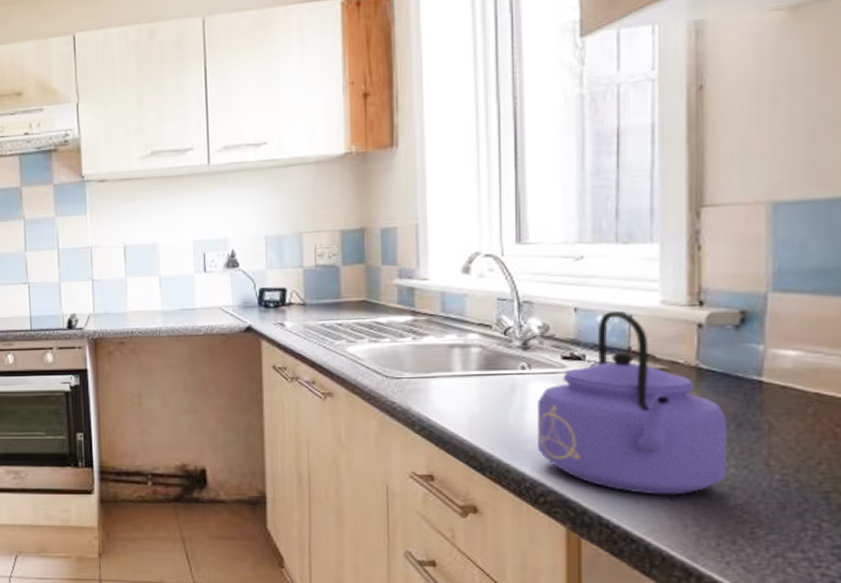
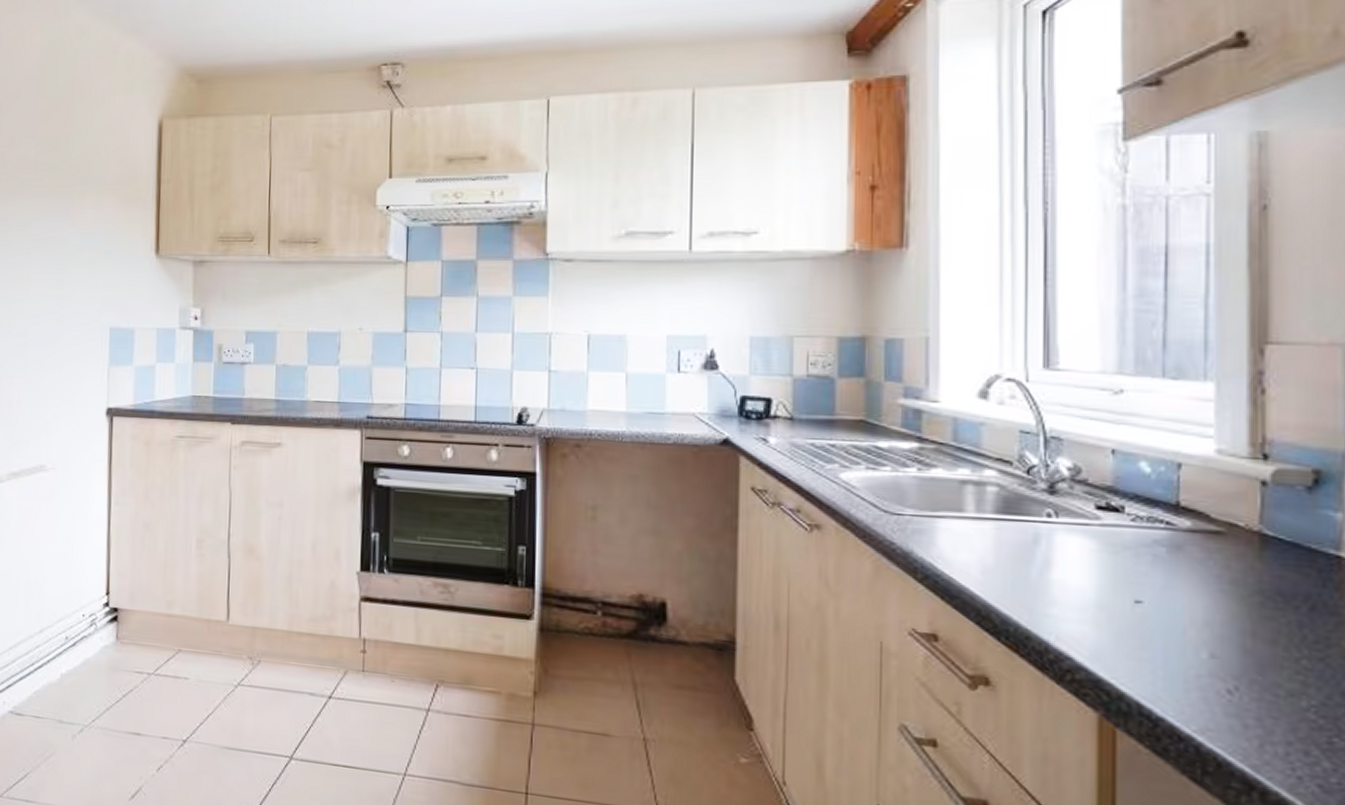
kettle: present [538,310,728,495] -> none [1065,456,1299,687]

